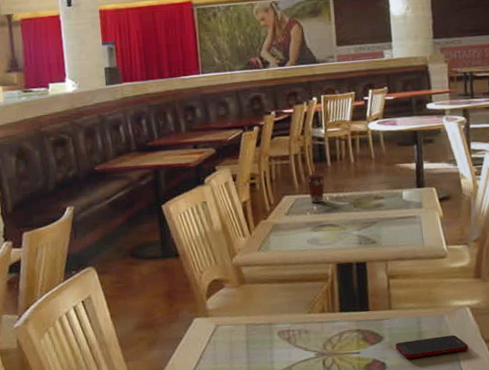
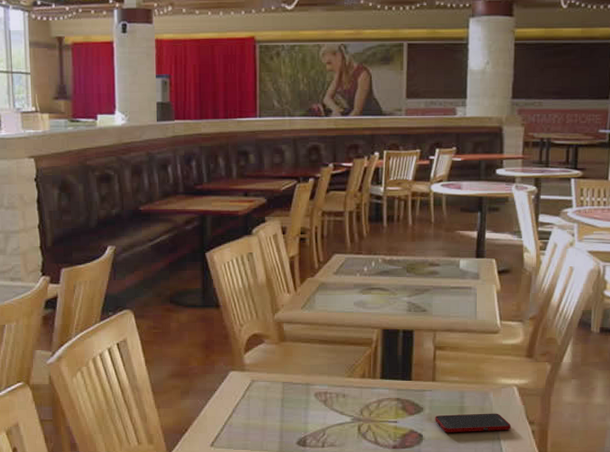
coffee cup: present [306,173,325,203] -> none [359,233,379,264]

